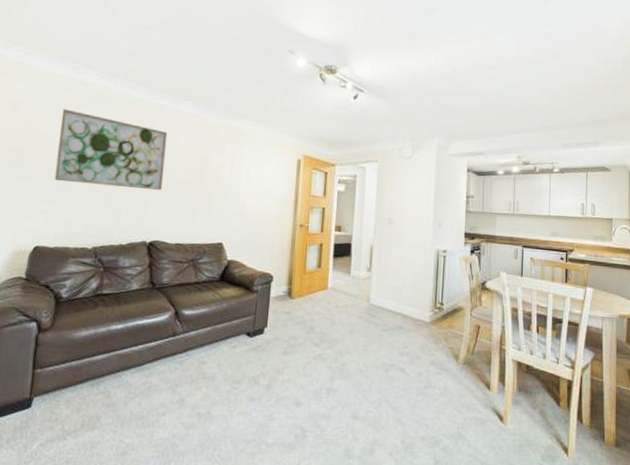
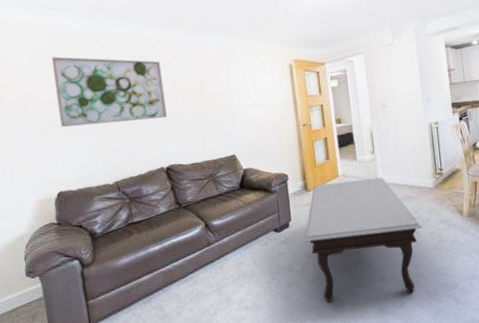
coffee table: none [277,293,410,439] -> present [304,177,423,302]

